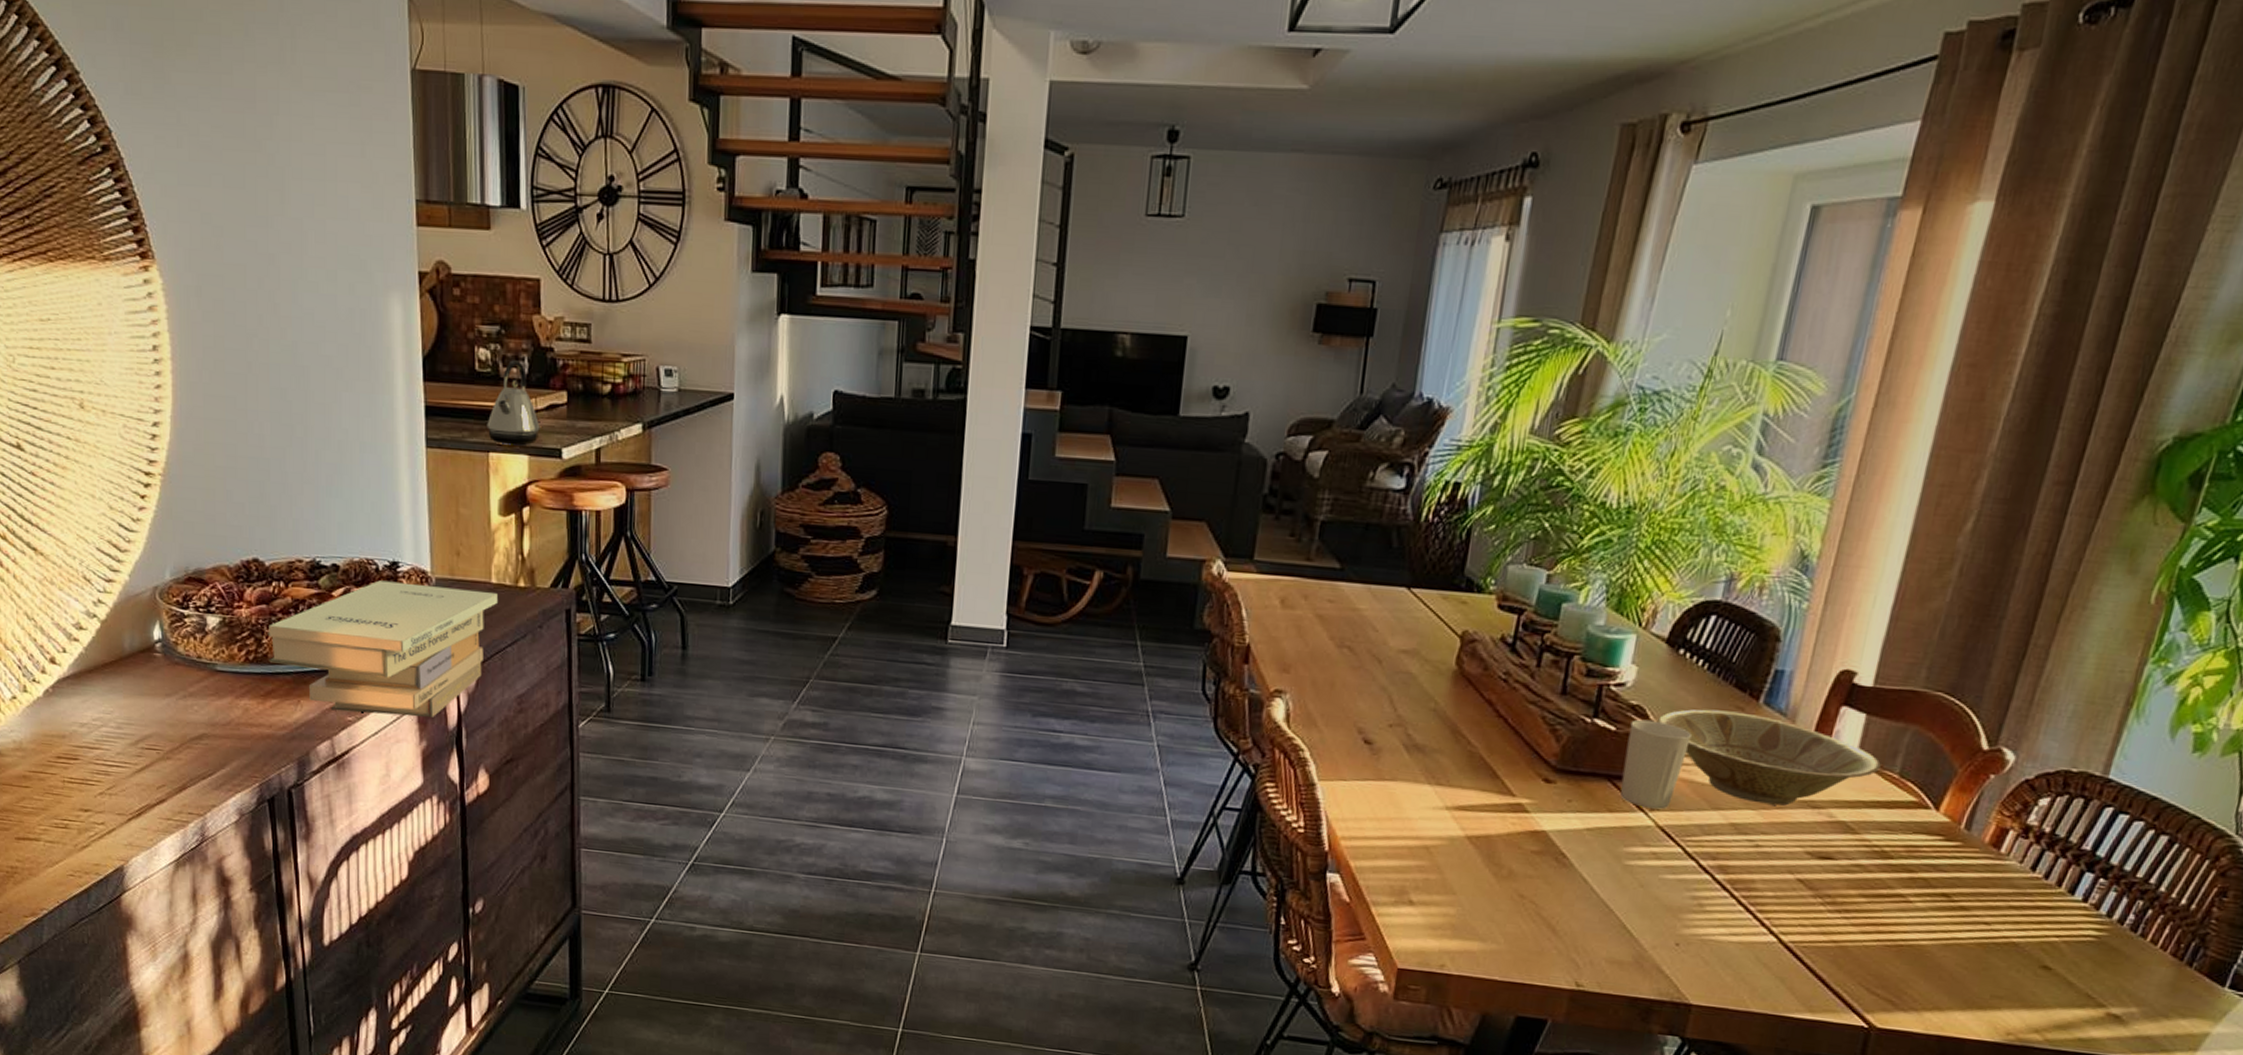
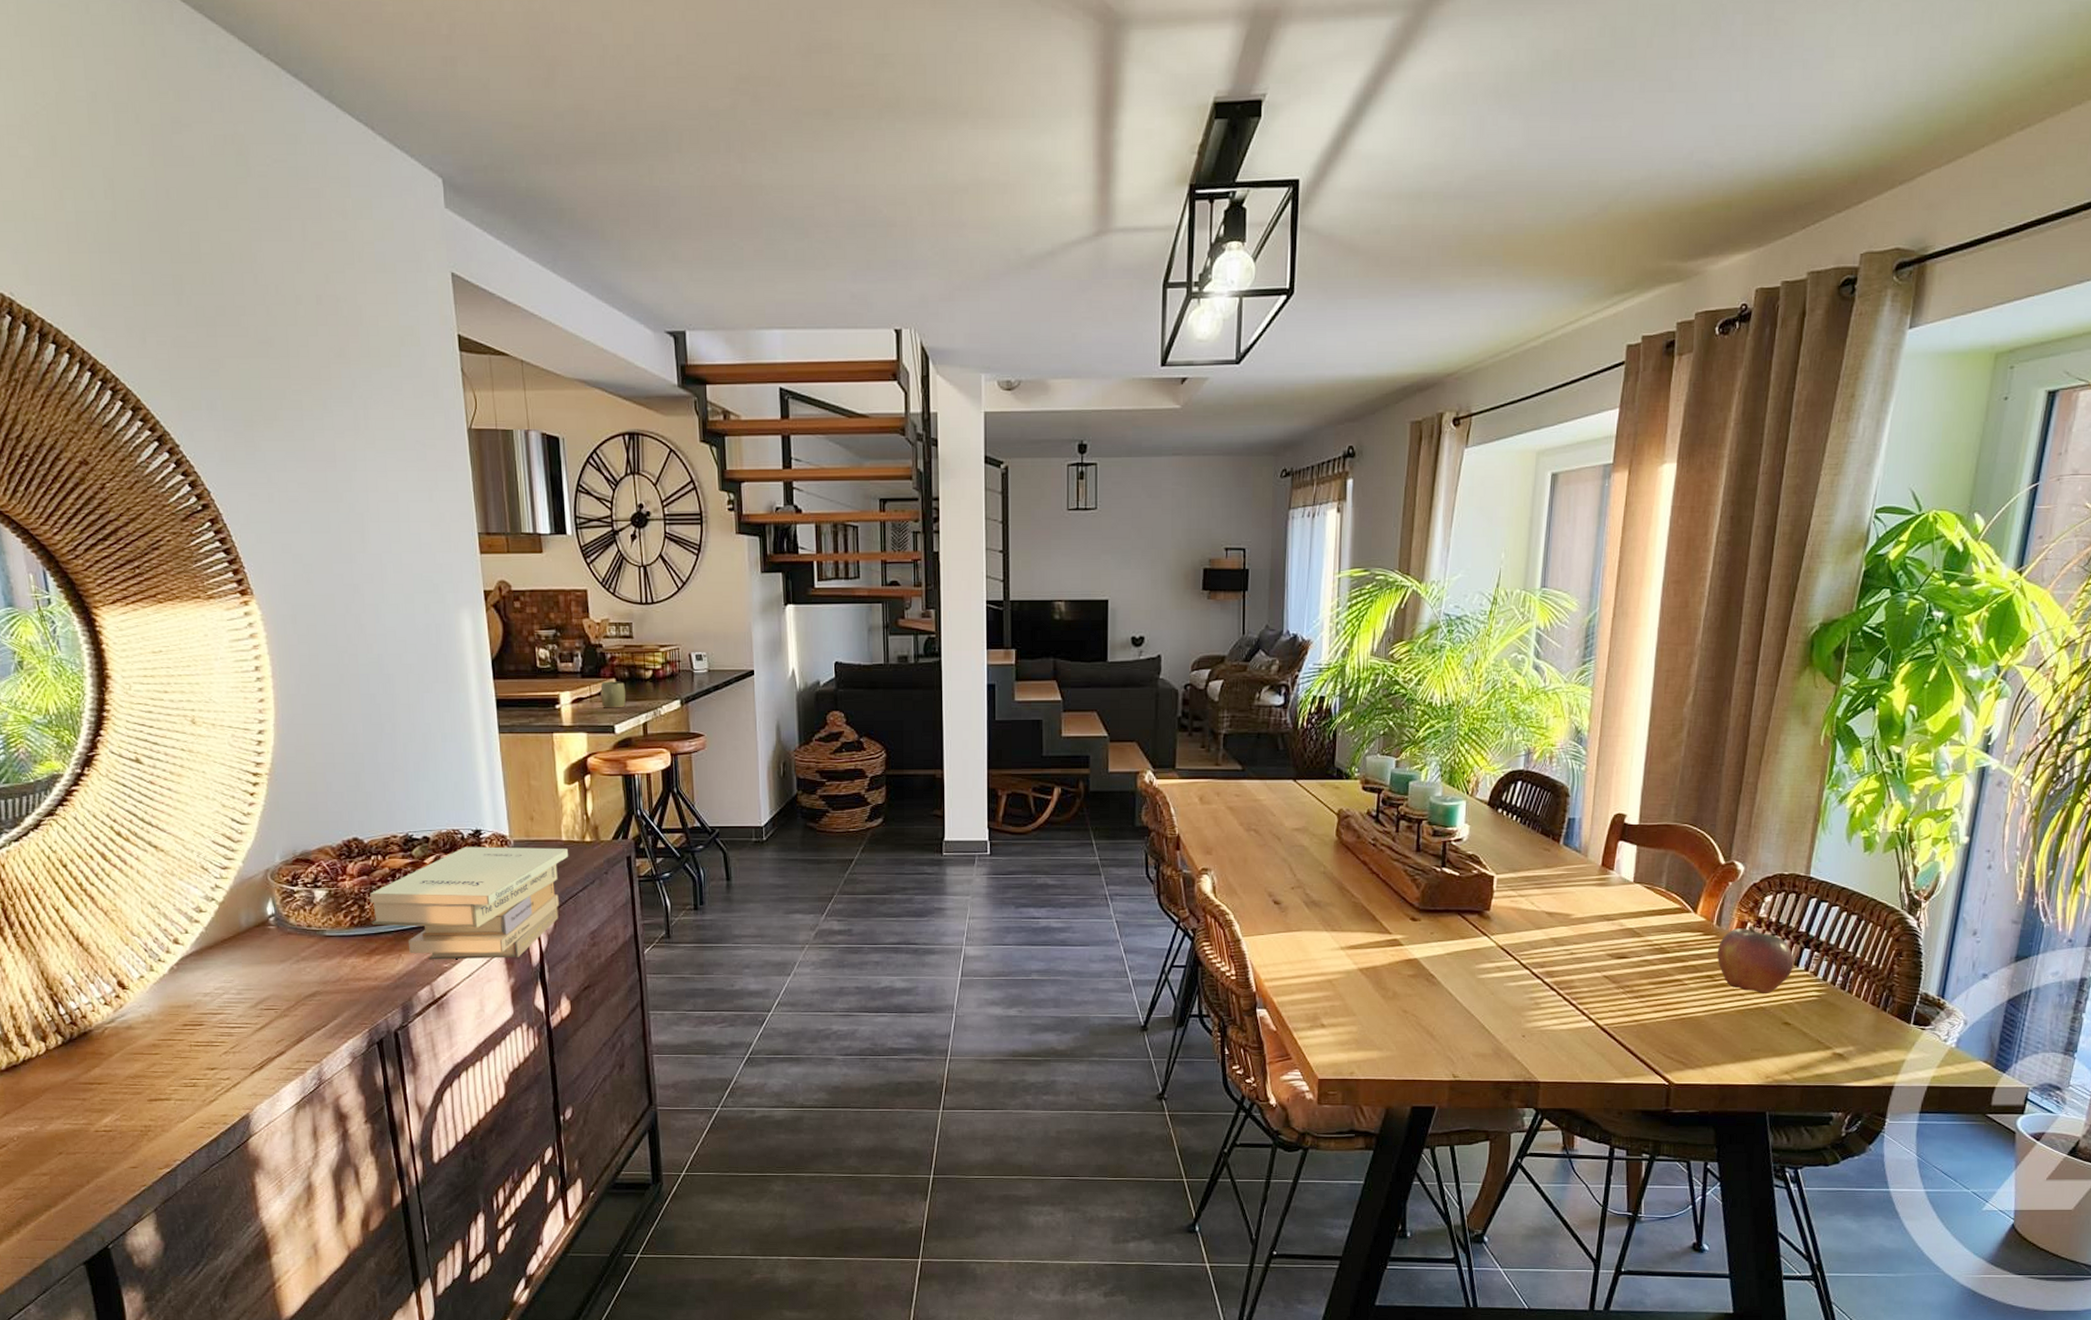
kettle: present [486,360,540,445] -> none [549,656,595,726]
mug: none [548,393,579,428] -> present [600,681,626,708]
cup: present [1620,719,1692,810] -> none [1468,865,1514,933]
bowl: present [1658,709,1881,806] -> none [1489,853,1652,921]
fruit: none [1959,835,2069,927] -> present [1717,926,1794,994]

